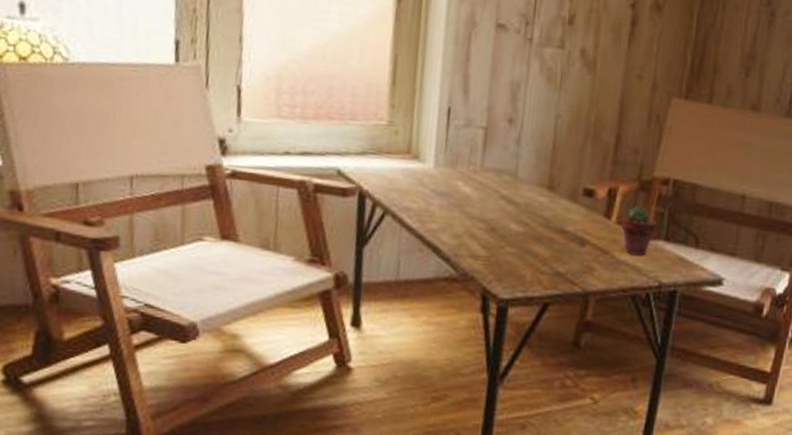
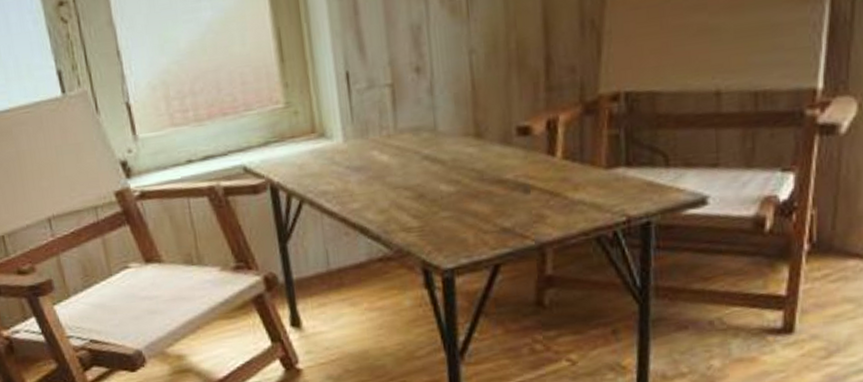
potted succulent: present [621,206,657,255] -> none [568,133,613,191]

